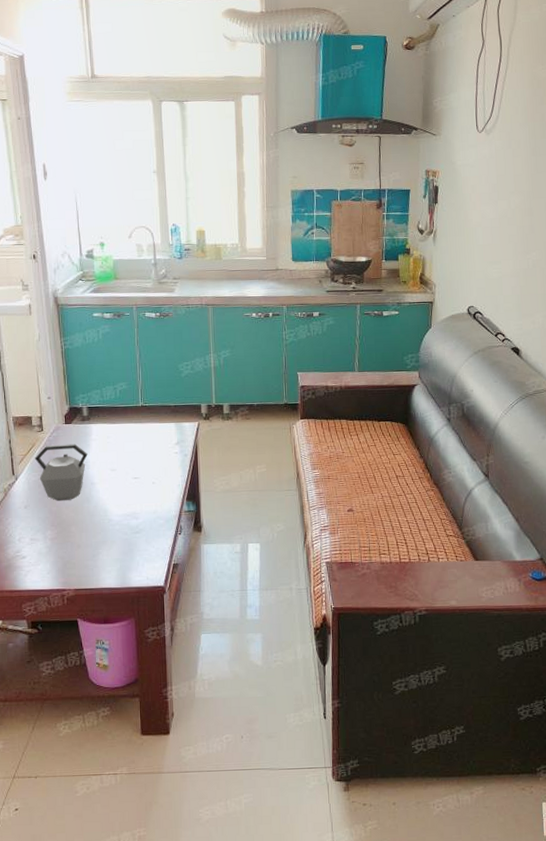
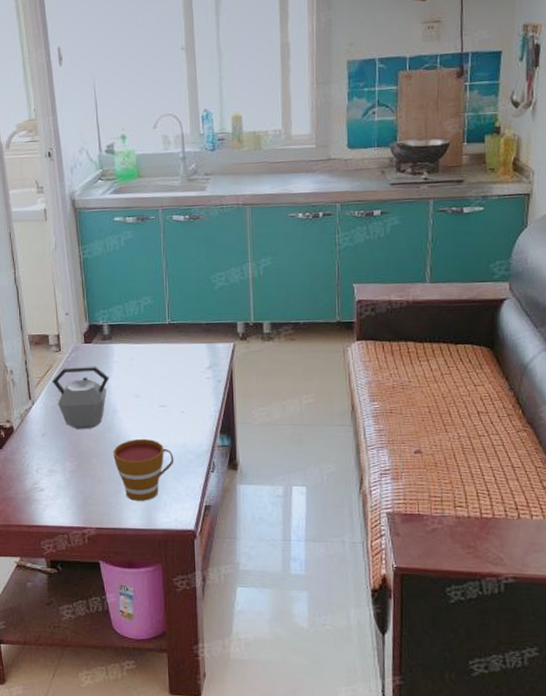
cup: none [91,507,146,563] -> present [113,438,174,501]

